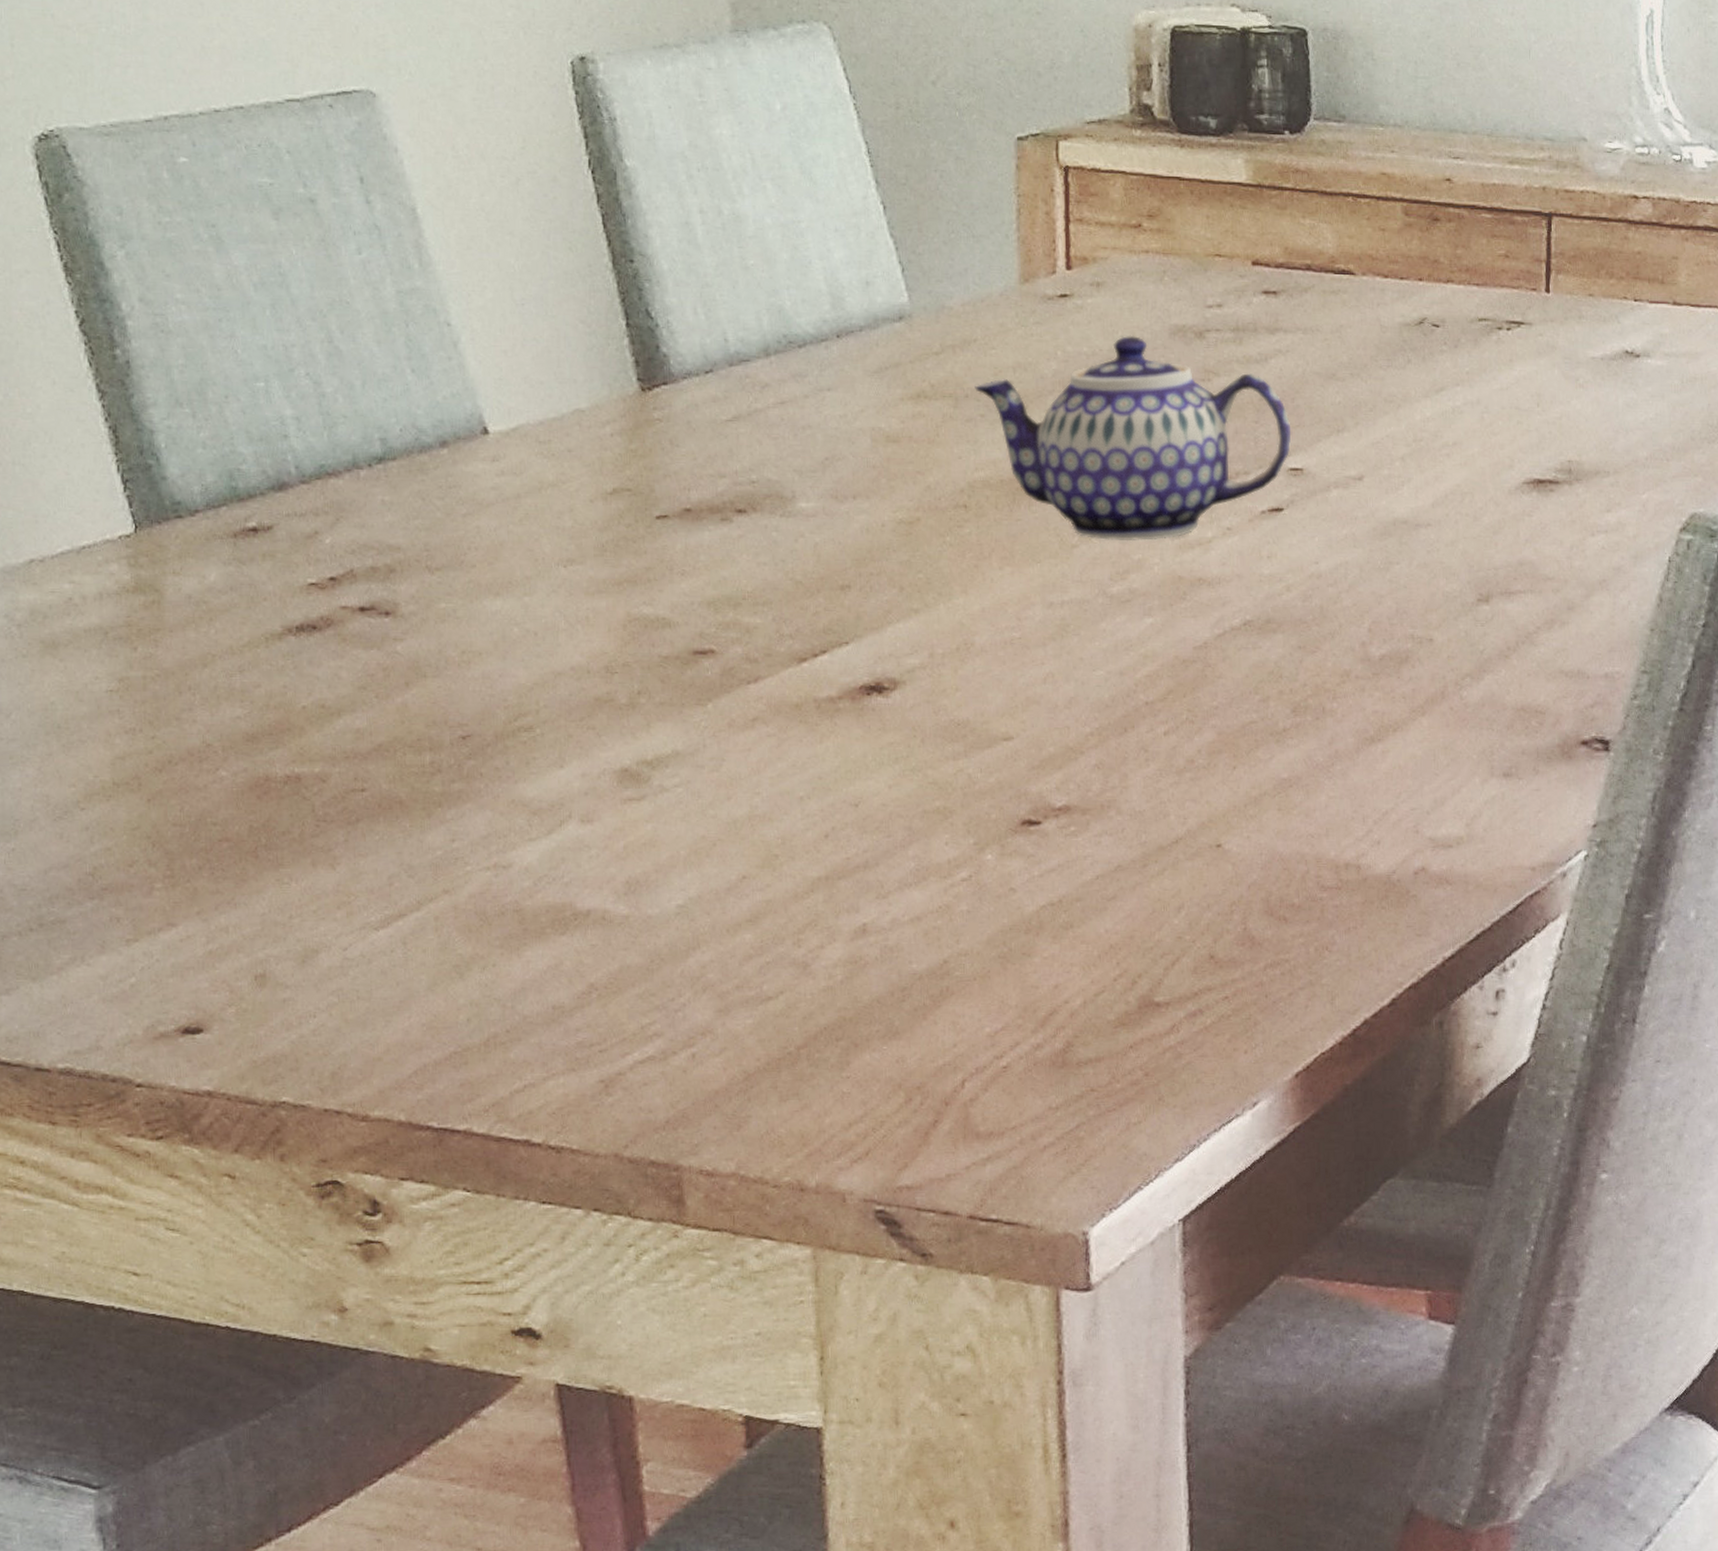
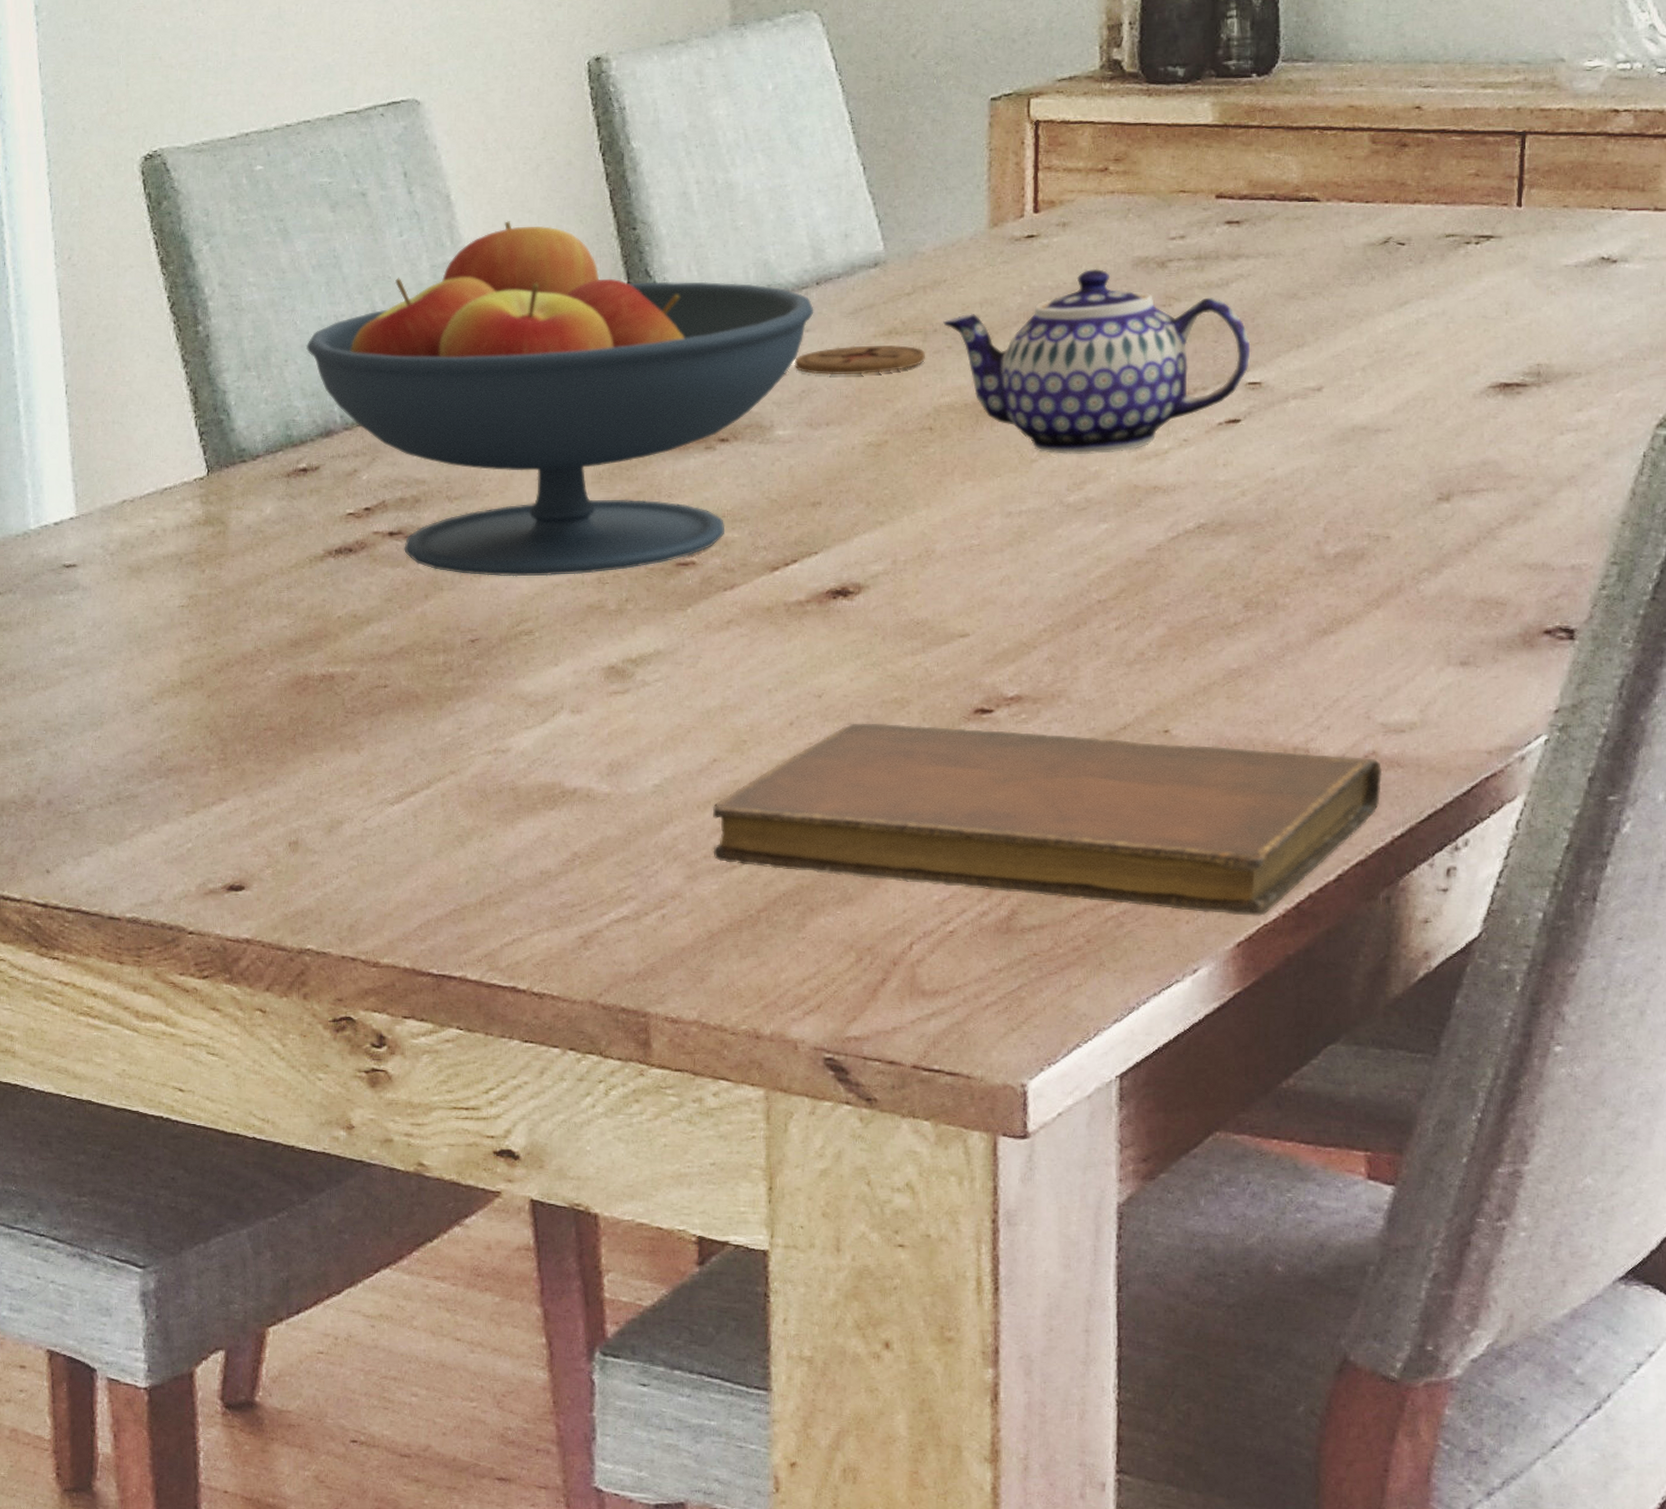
fruit bowl: none [249,243,836,664] -> present [305,221,814,577]
notebook: none [744,835,1432,1044] -> present [713,723,1383,916]
coaster: none [815,409,958,443] -> present [794,345,926,375]

